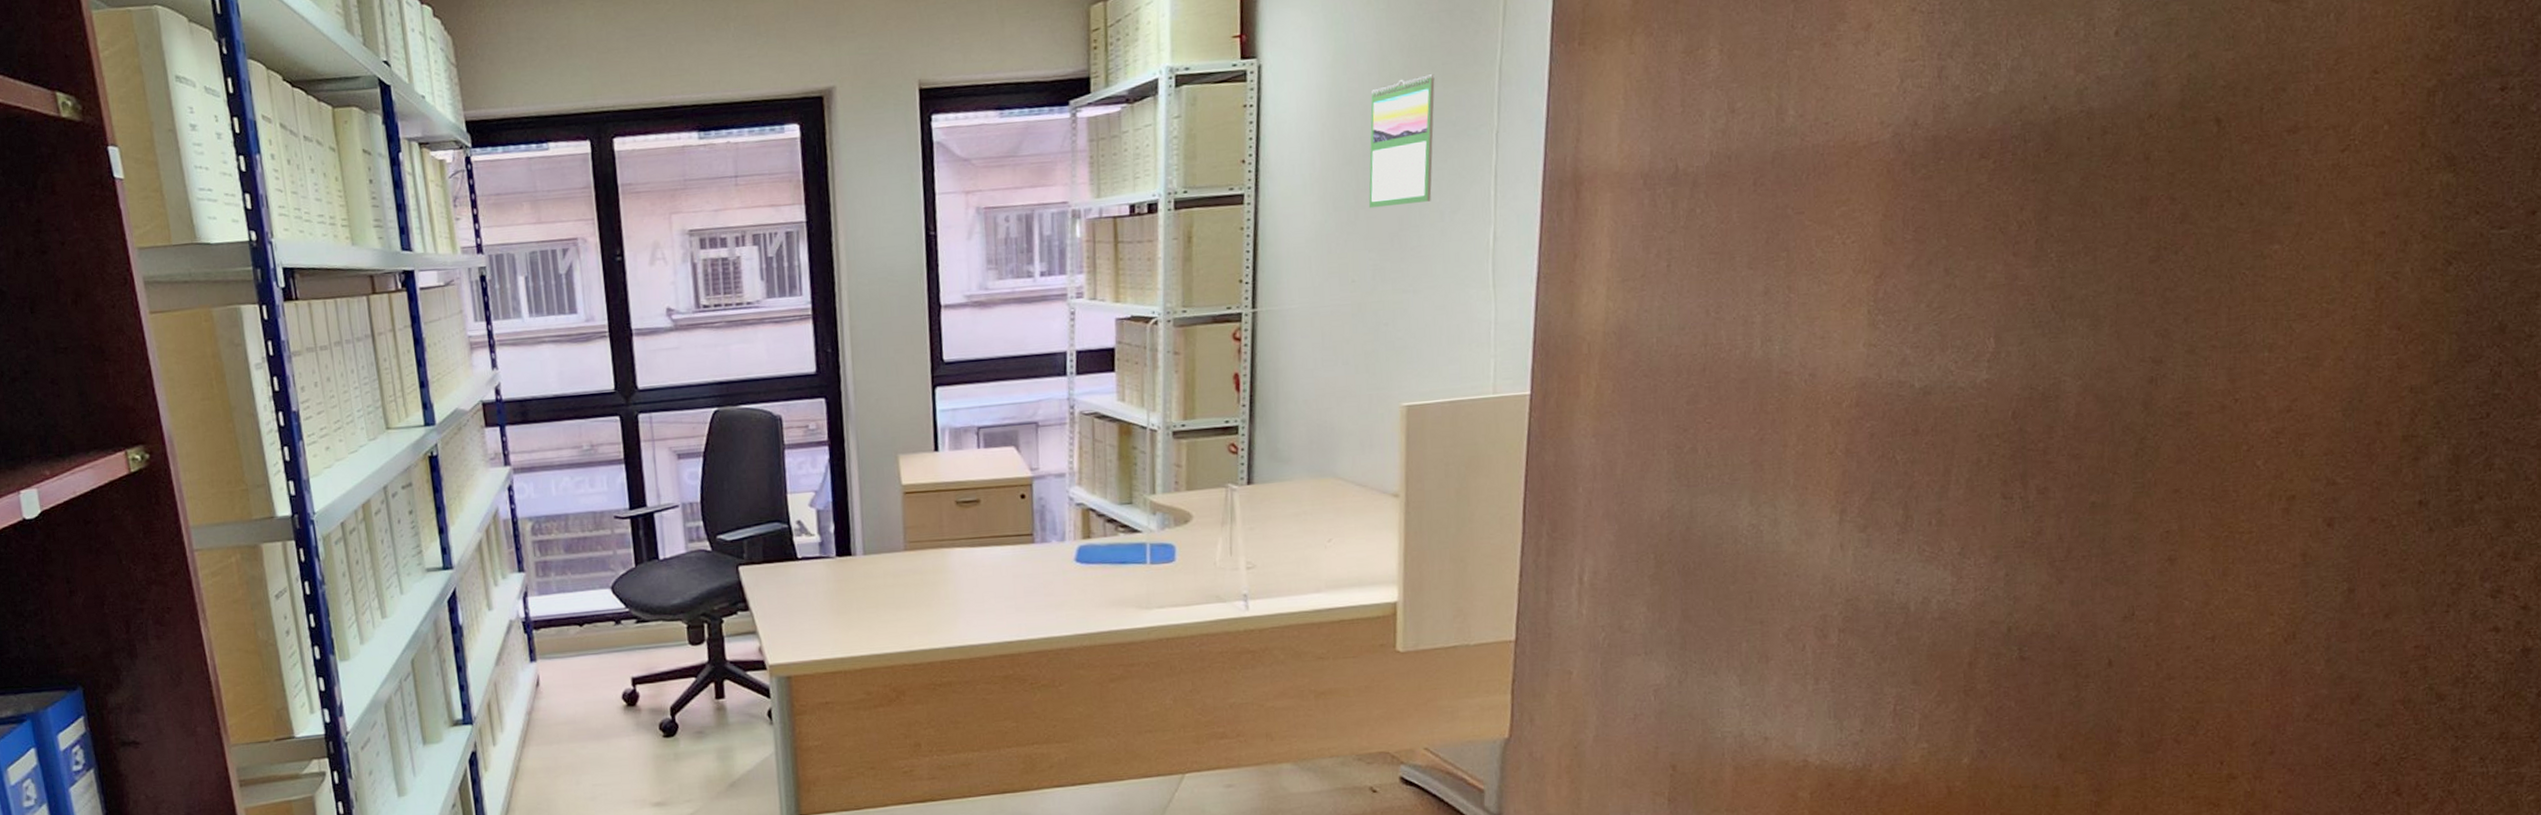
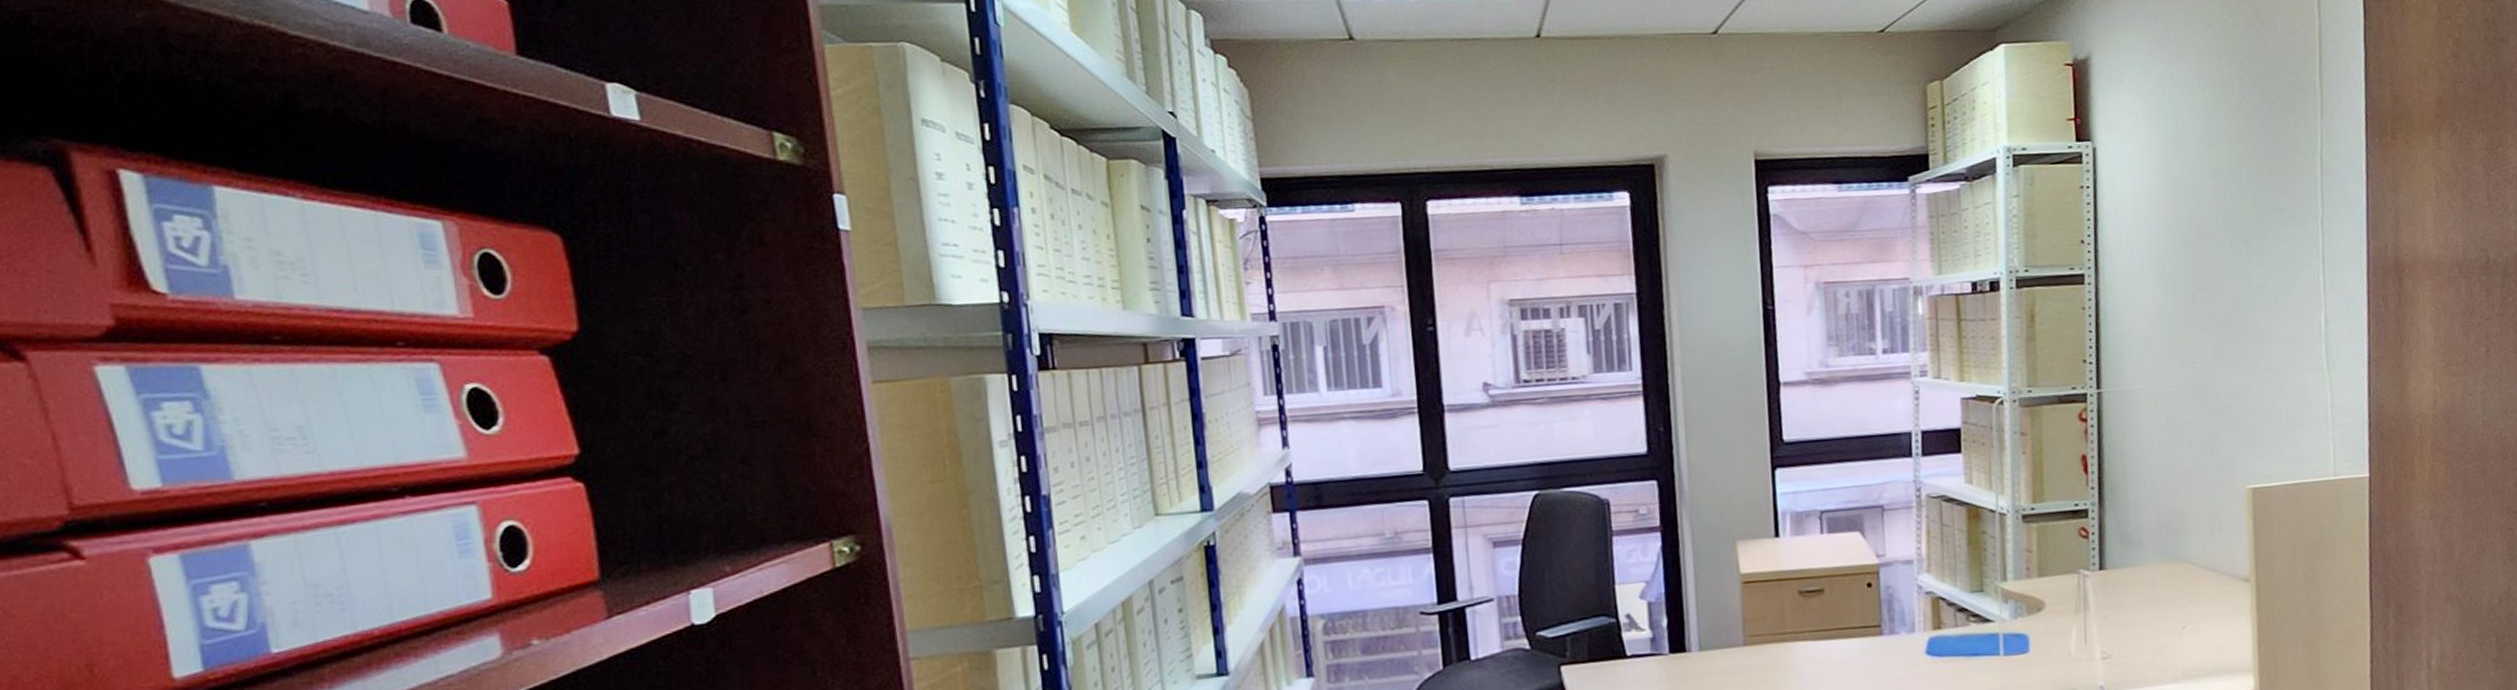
calendar: present [1369,74,1435,209] -> none [2202,162,2265,291]

